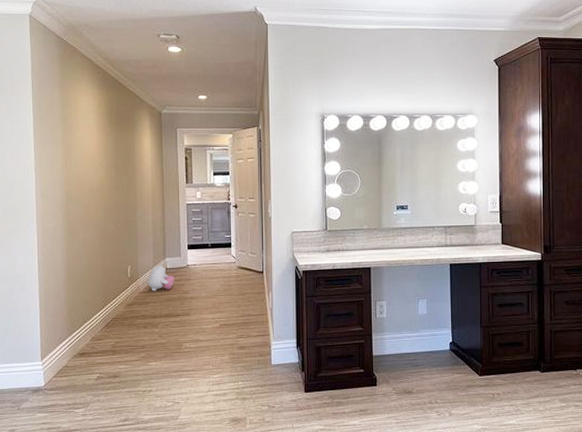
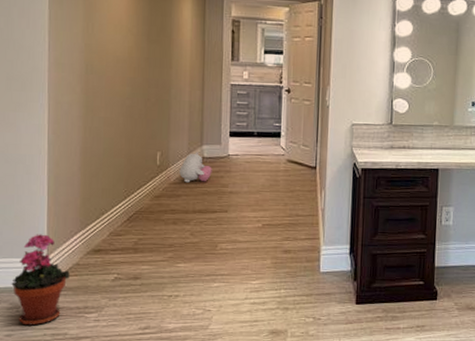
potted plant: none [13,342,60,421] -> present [11,234,70,326]

